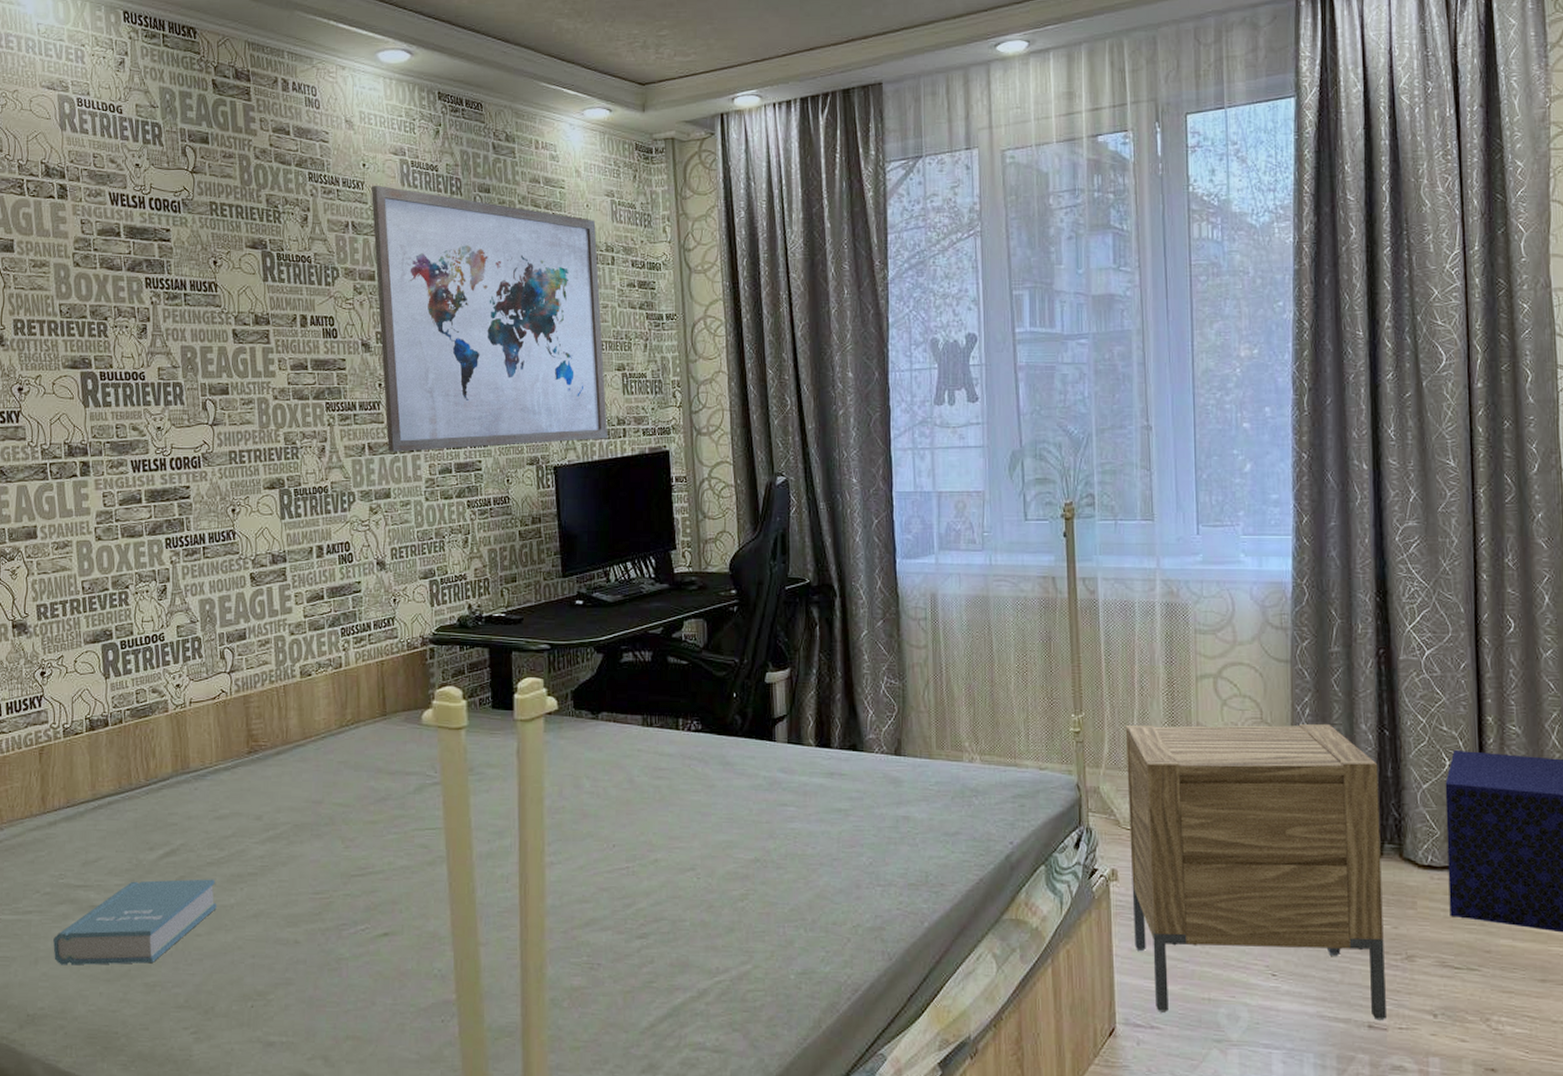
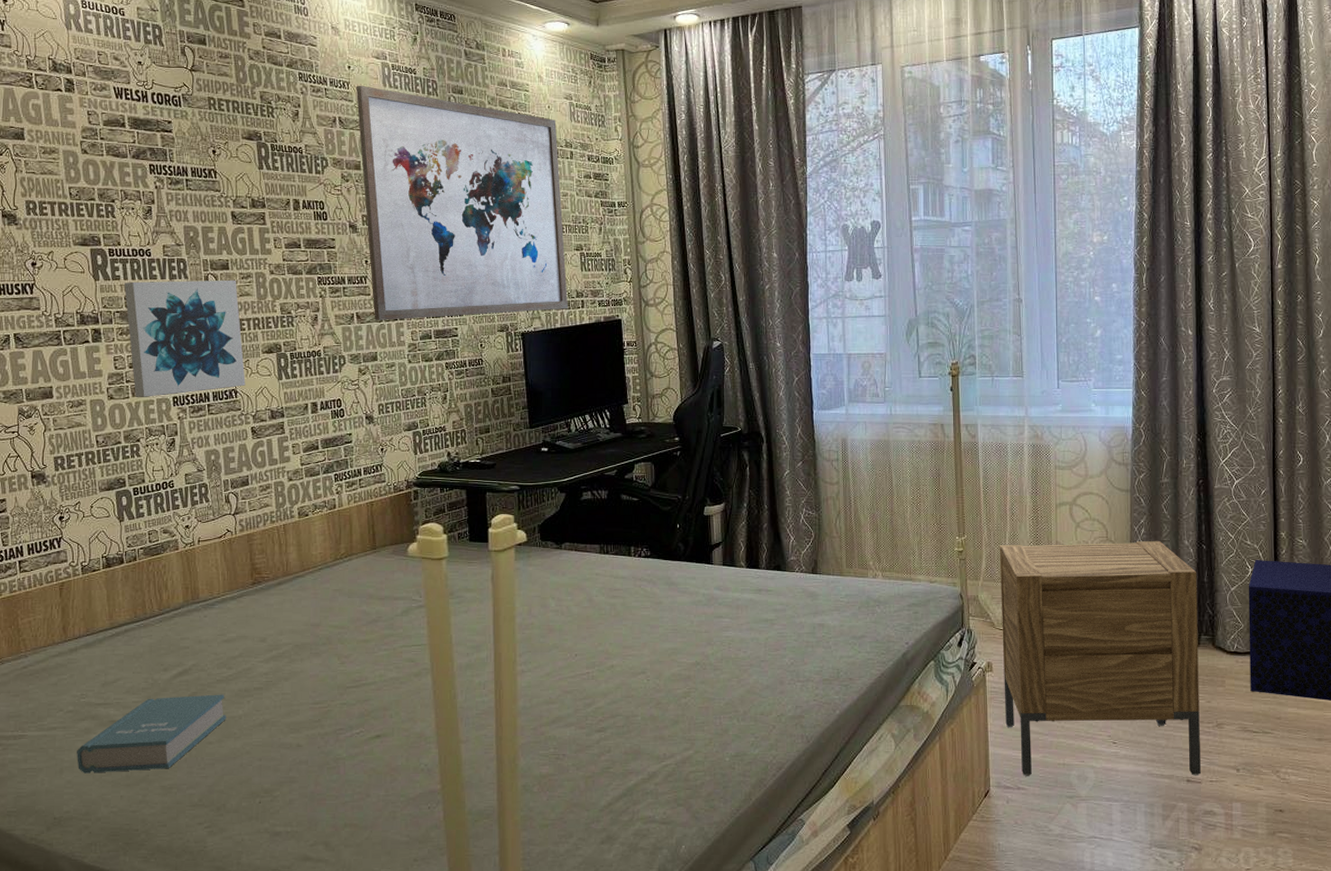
wall art: none [116,406,245,538] -> present [124,279,246,397]

